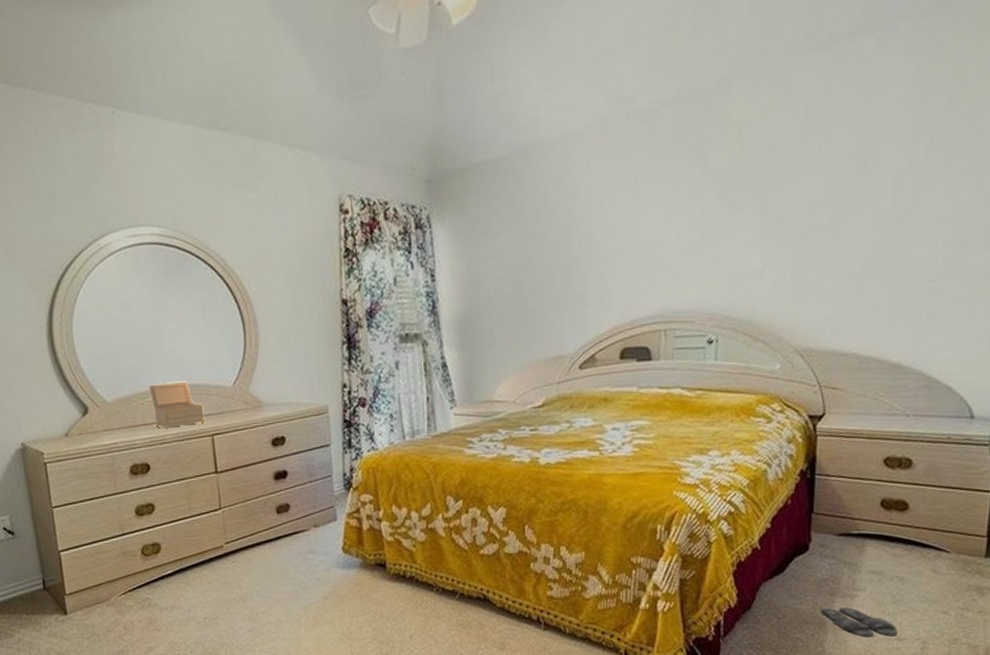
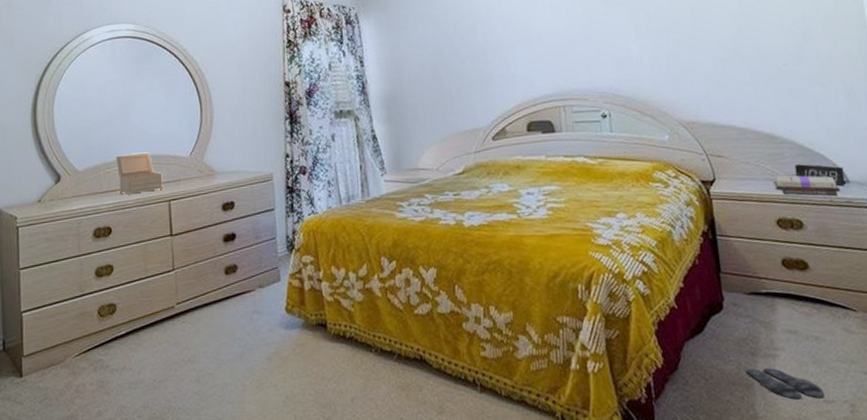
books: none [888,409,962,434] -> present [772,175,841,197]
alarm clock: none [915,397,971,422] -> present [794,164,847,187]

